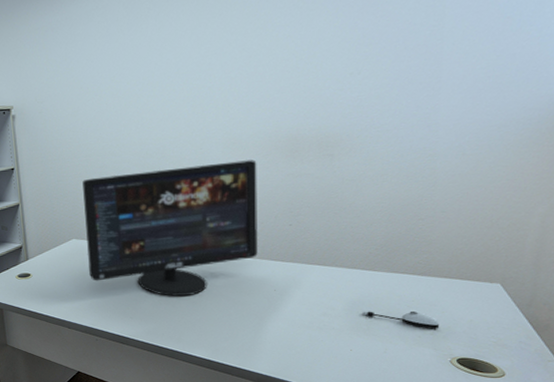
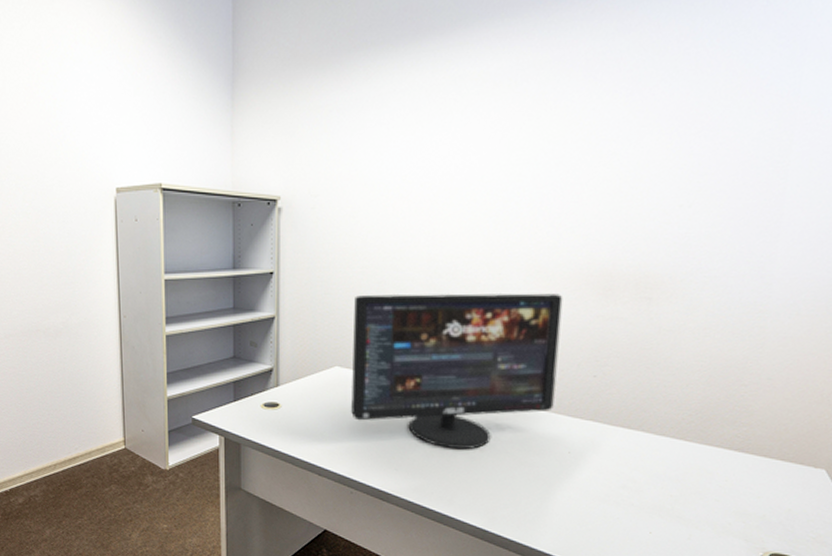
computer mouse: present [363,311,439,329] -> none [668,487,753,517]

